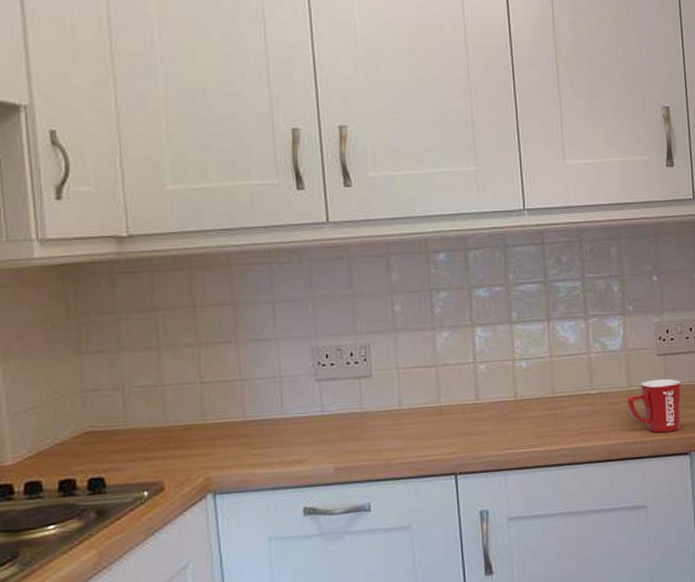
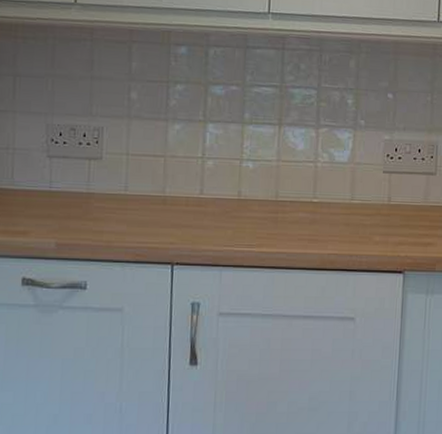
mug: present [627,378,682,433] -> none [348,195,403,249]

